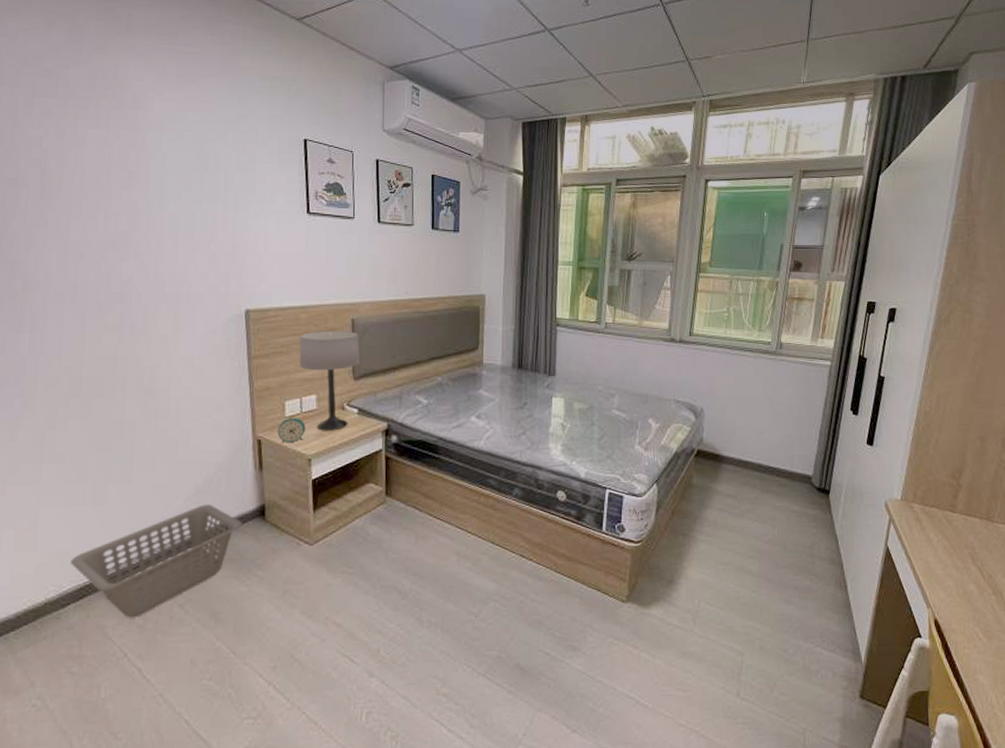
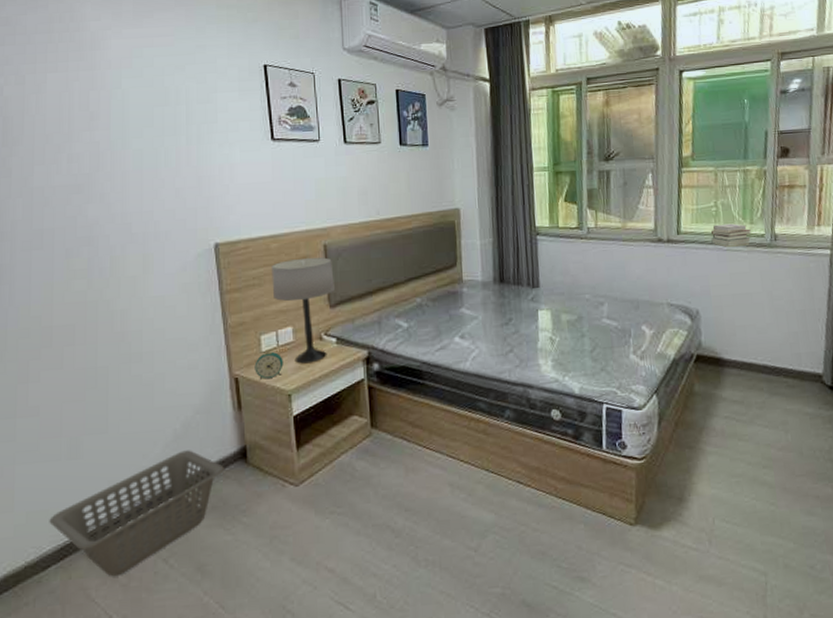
books: none [721,329,759,351] -> present [710,223,751,247]

